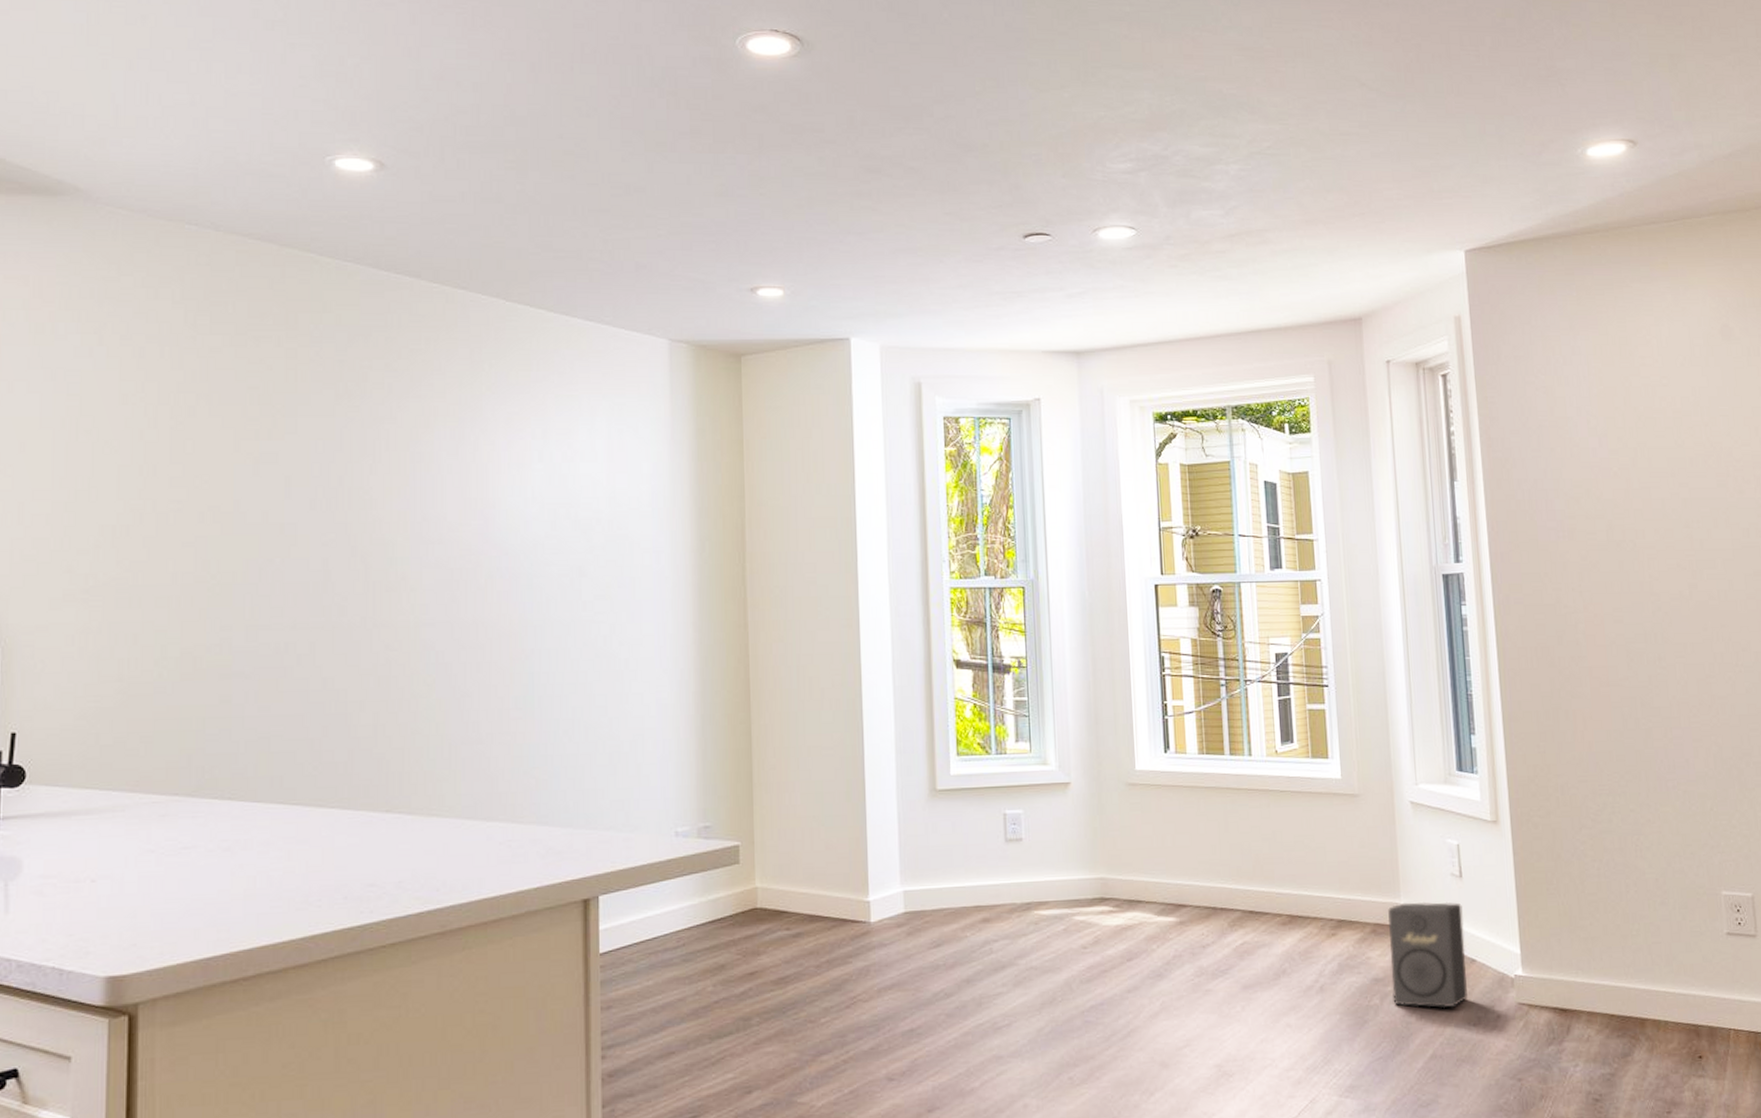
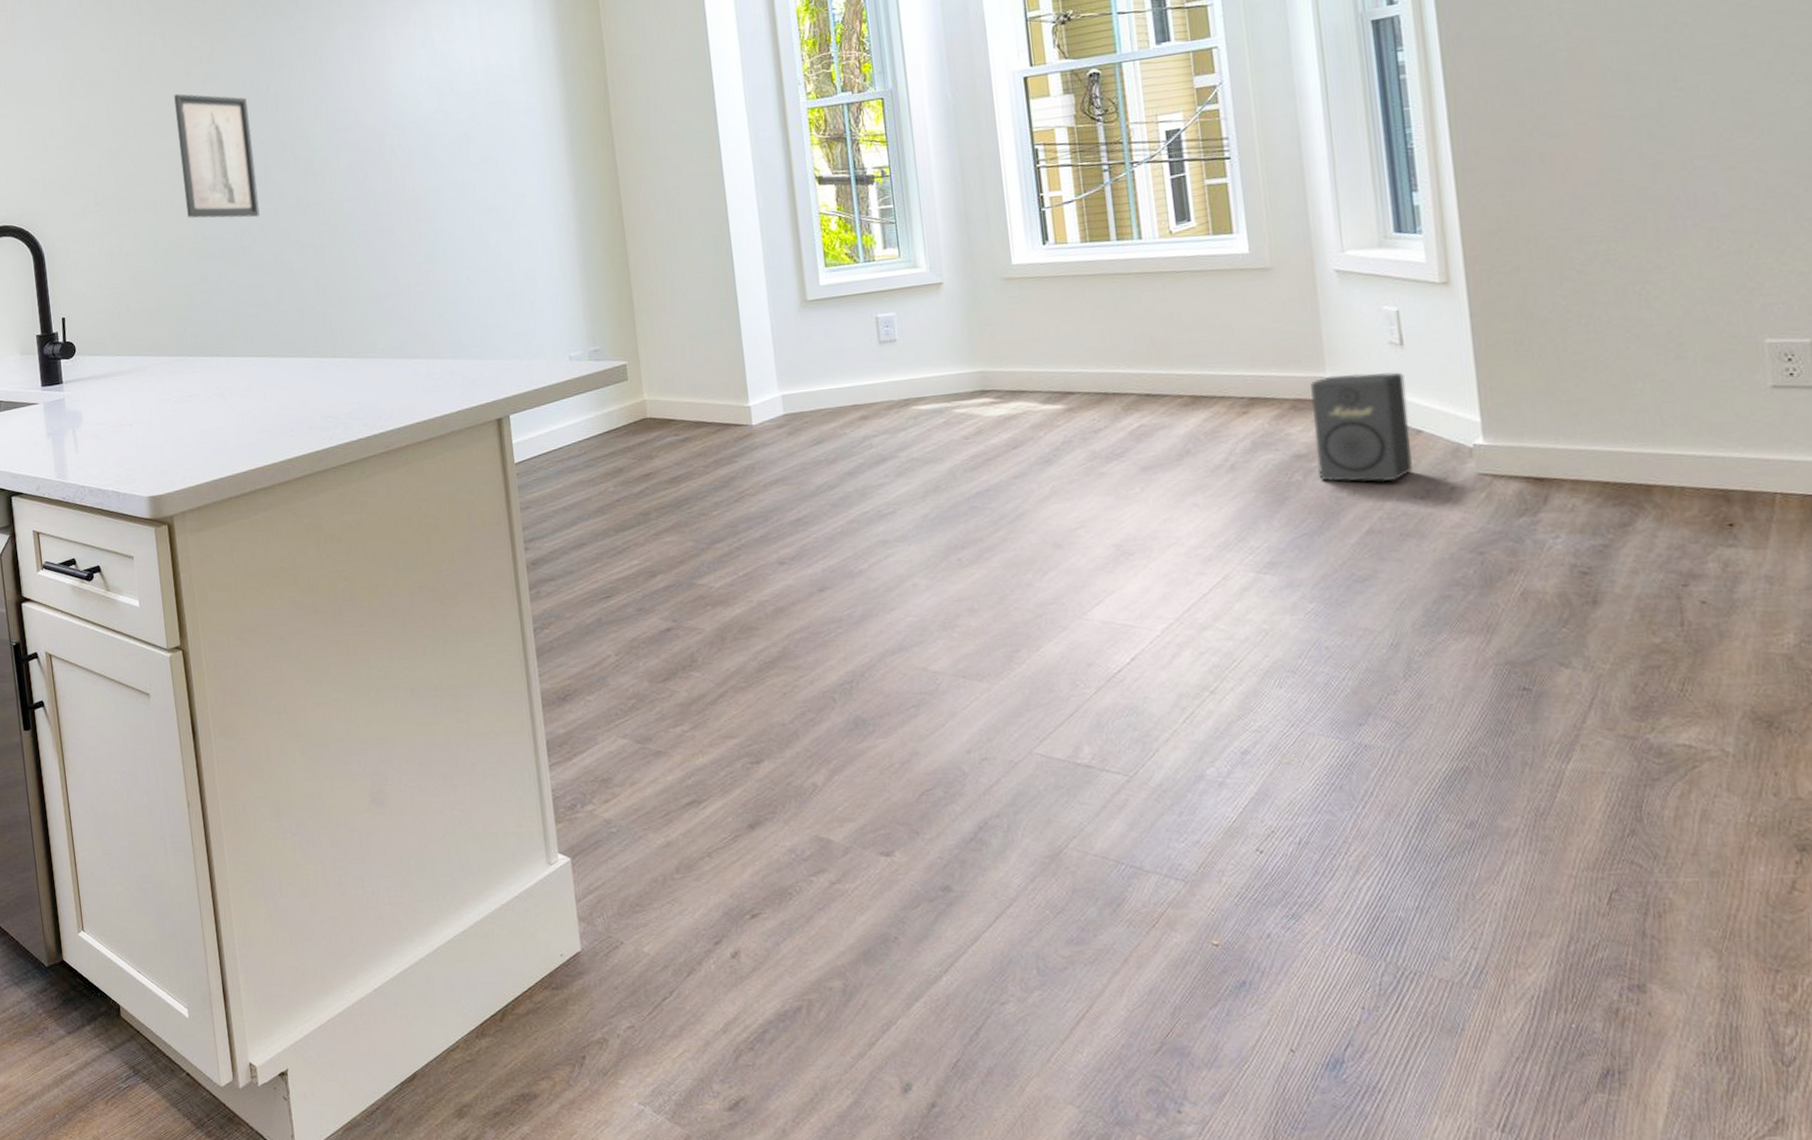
wall art: none [213,470,313,633] -> present [174,93,260,218]

